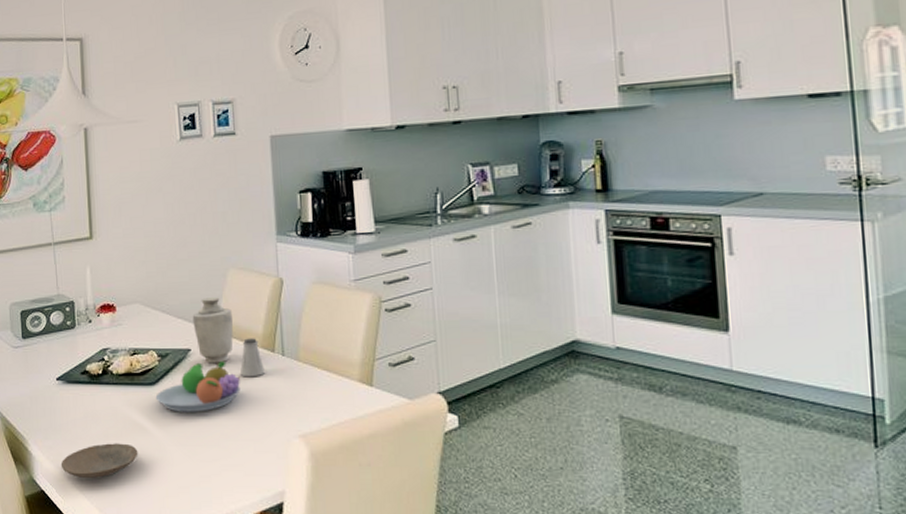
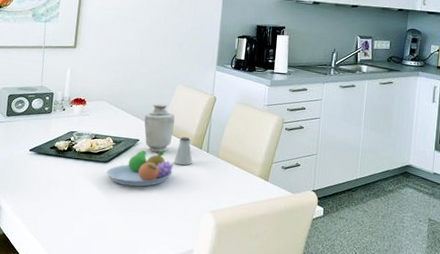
plate: present [60,443,138,479] -> none [22,203,86,229]

